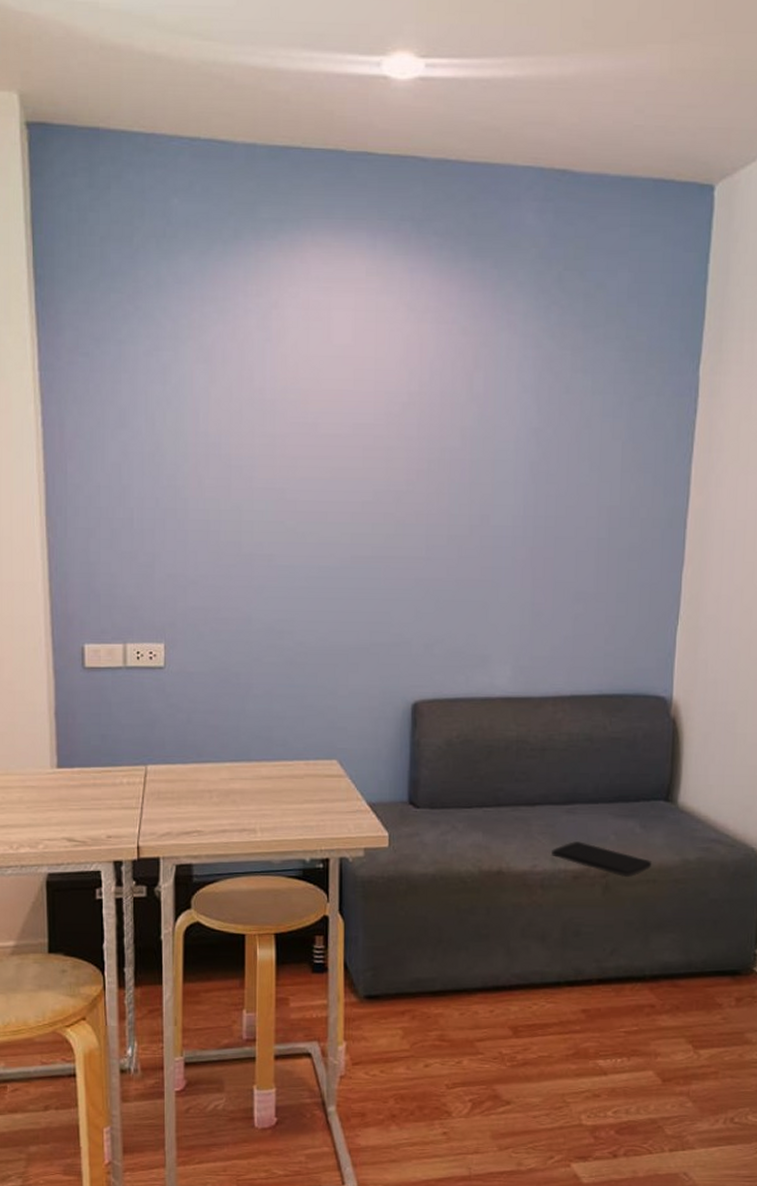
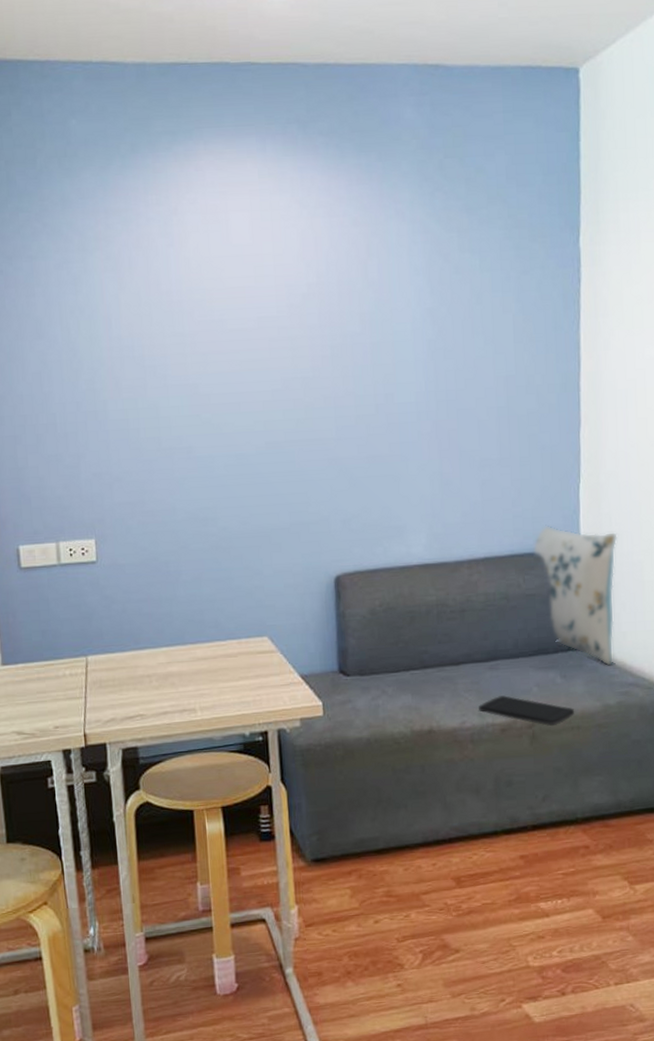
pillow: none [623,666,713,819] -> present [533,525,618,666]

